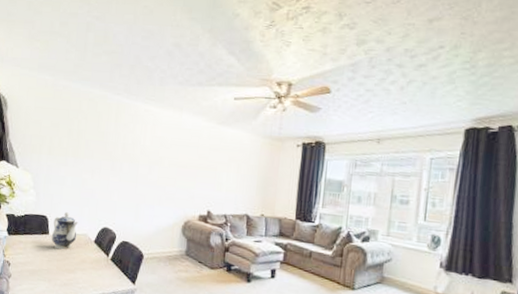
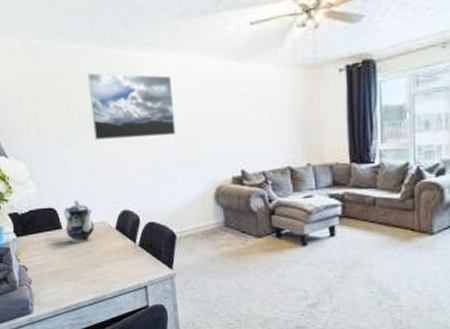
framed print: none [93,113,166,173] -> present [87,72,176,140]

